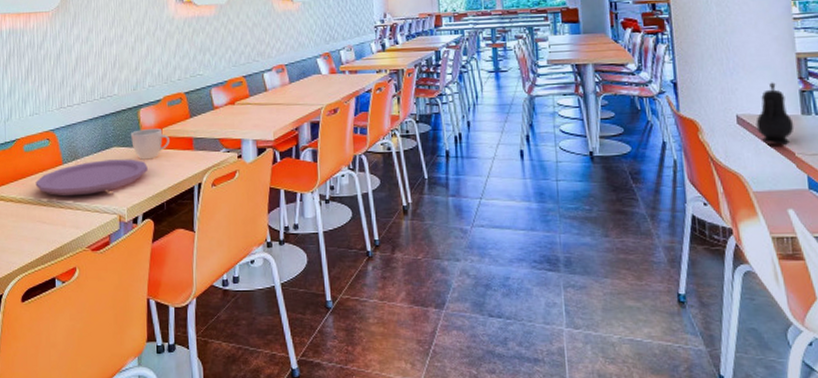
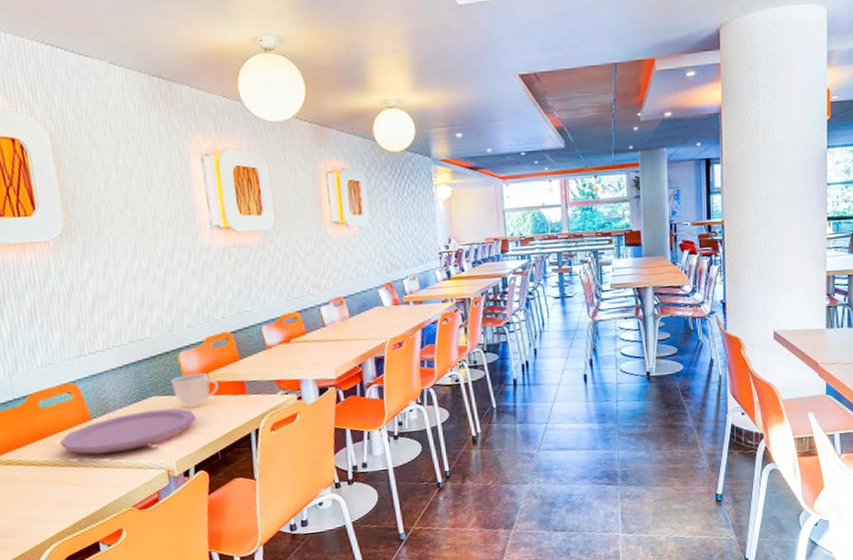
coffeepot: present [756,82,795,145] -> none [789,299,820,357]

